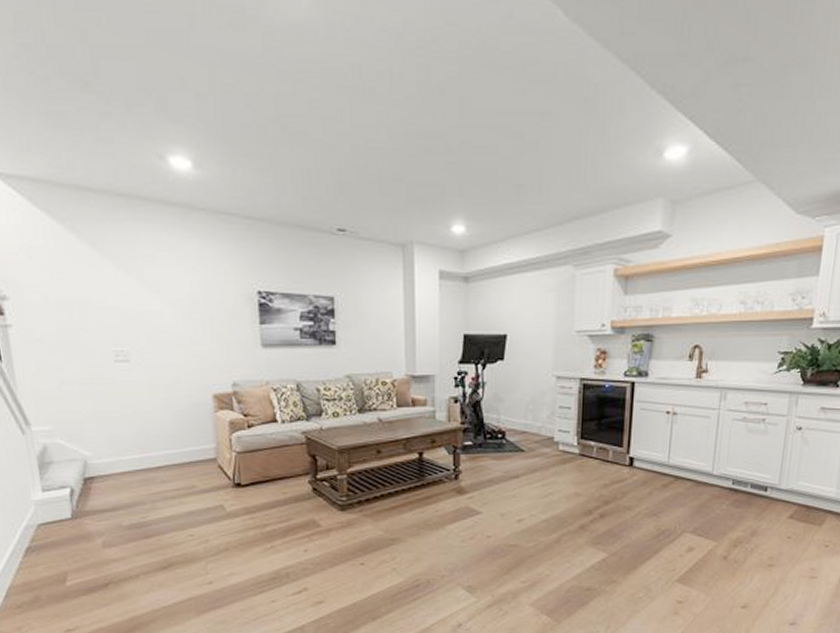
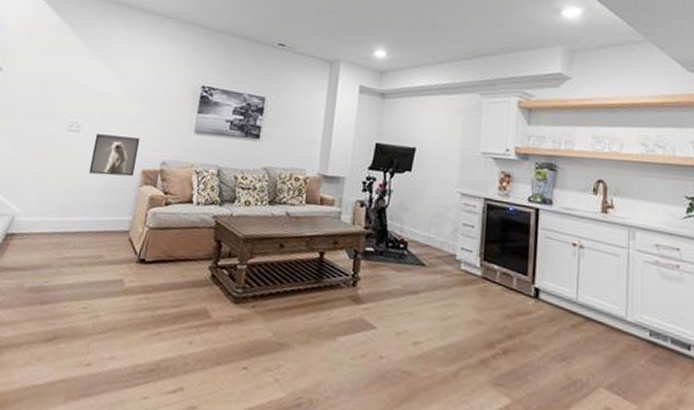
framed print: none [149,361,204,405] -> present [88,134,140,177]

